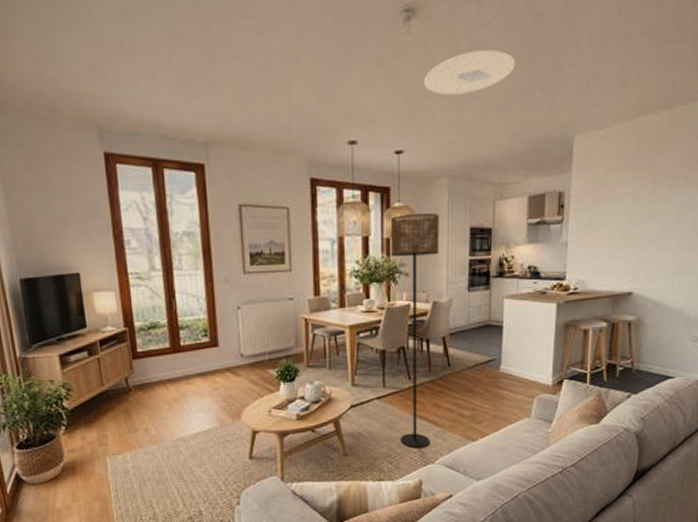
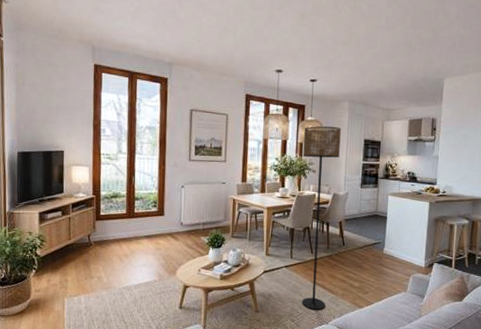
ceiling light: present [424,50,515,95] -> none [334,14,402,43]

